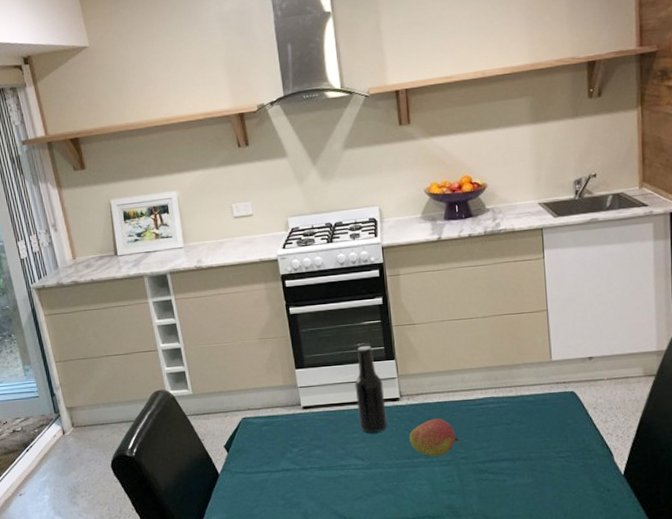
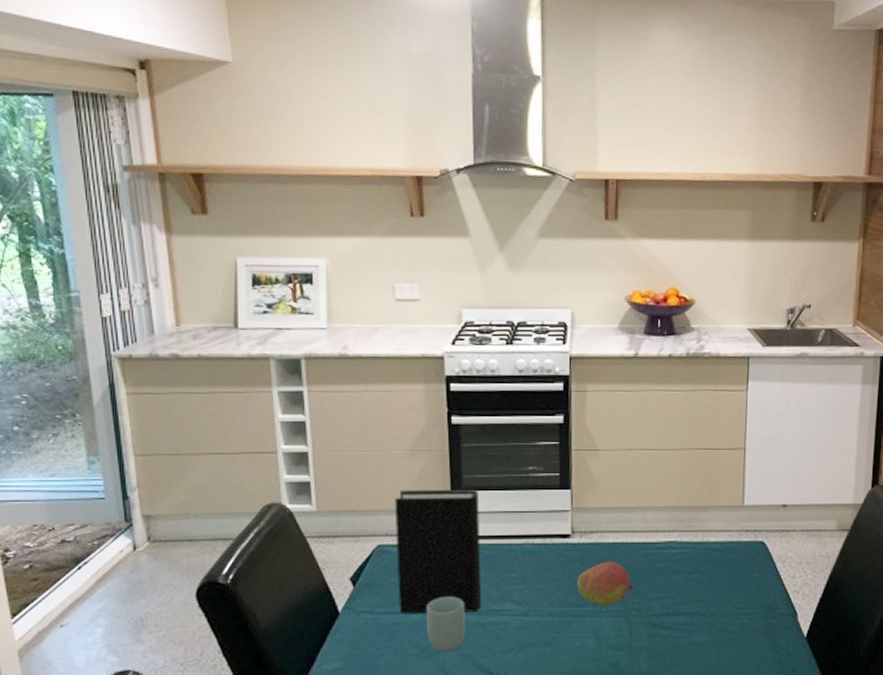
book: none [251,366,332,473] -> present [394,489,482,614]
cup: none [286,456,320,503] -> present [426,596,465,653]
beer bottle: present [354,345,387,433] -> none [519,469,554,573]

